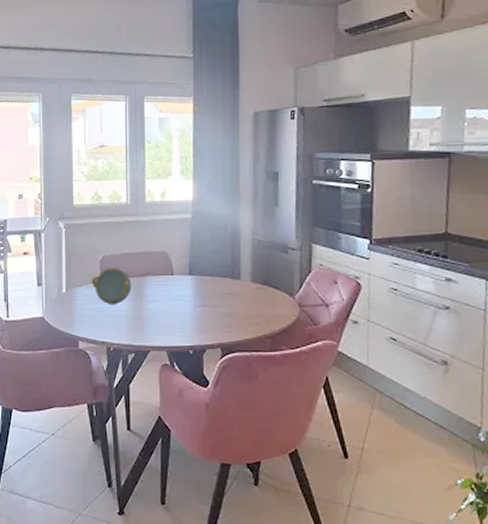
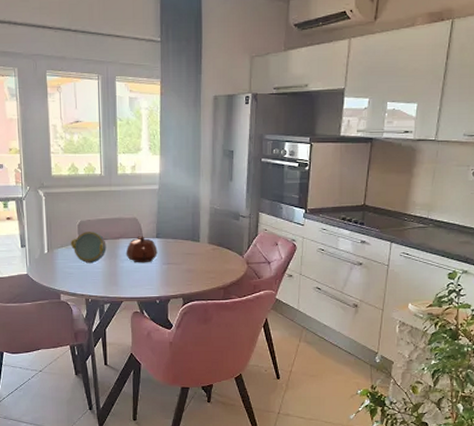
teapot: none [153,273,191,305] -> present [126,236,158,263]

